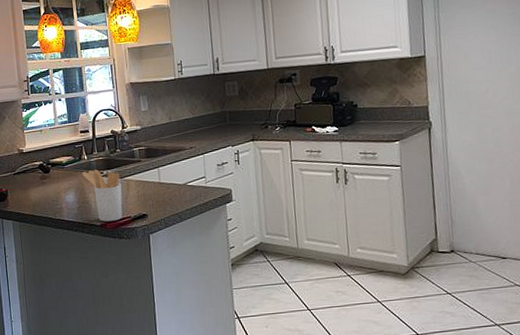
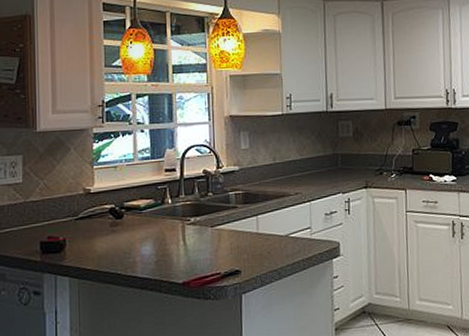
utensil holder: present [82,169,123,222] -> none [164,216,212,279]

